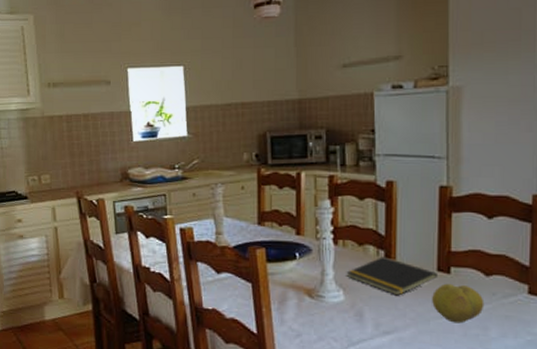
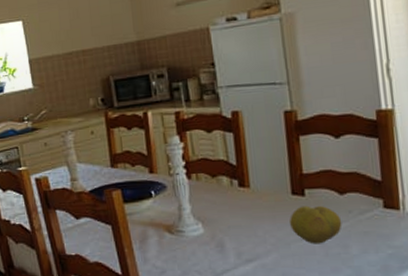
notepad: present [346,257,439,296] -> none [202,186,294,223]

